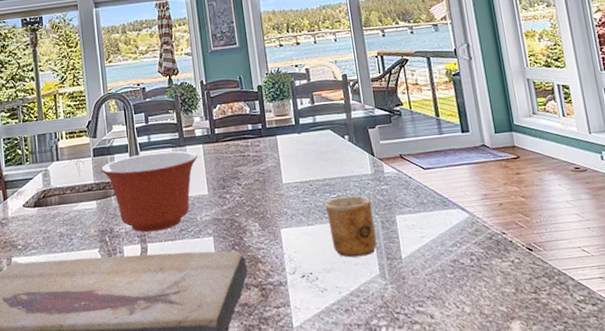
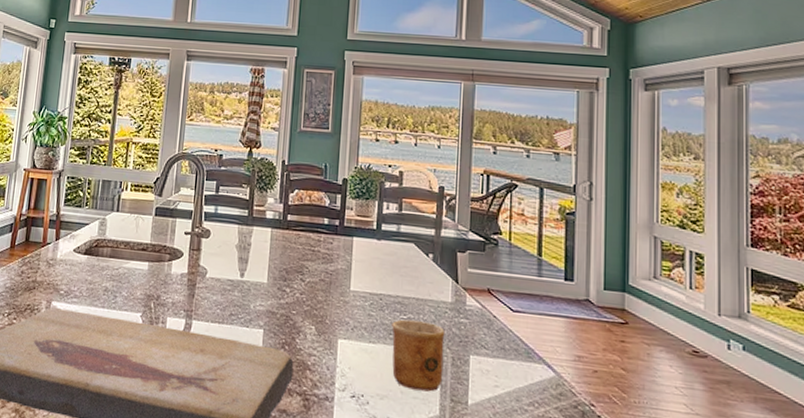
mixing bowl: present [101,150,198,233] -> none [160,224,264,310]

